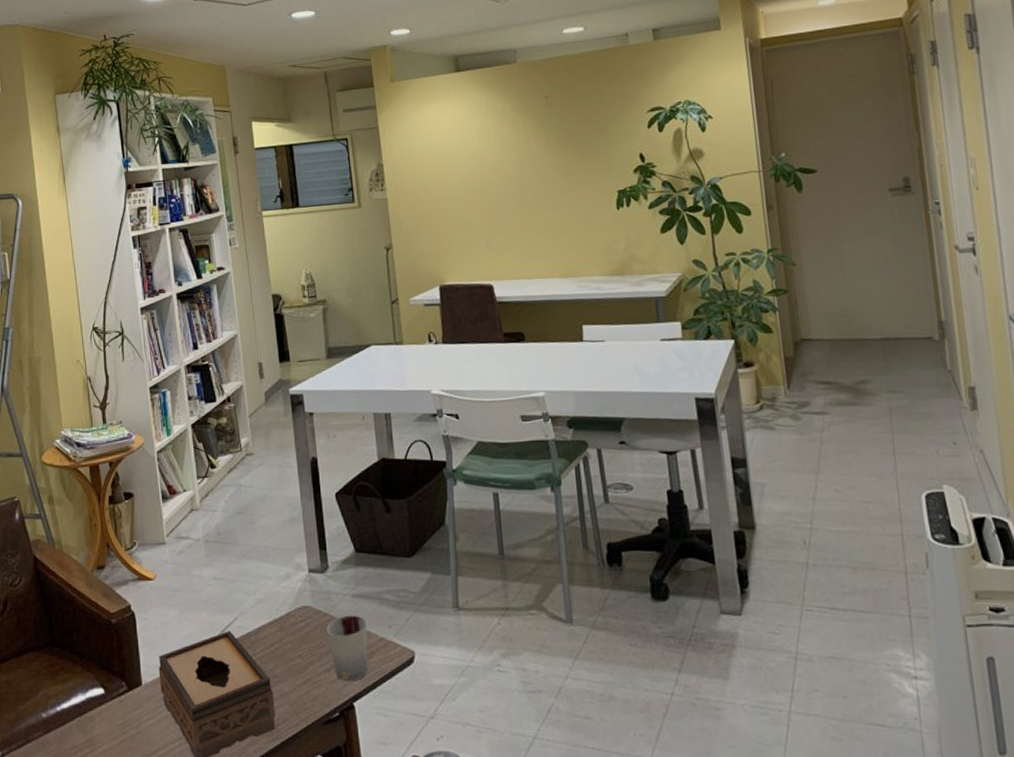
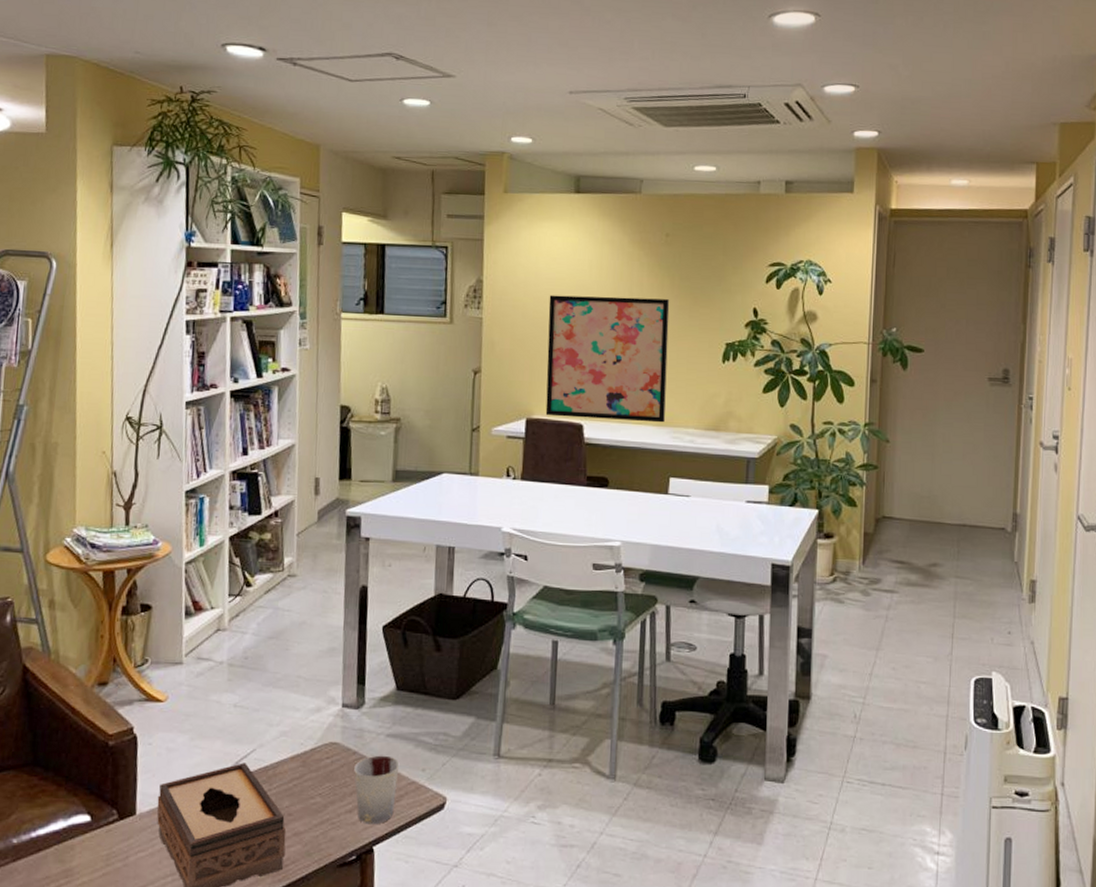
wall art: none [445,157,570,281] -> present [545,295,670,423]

